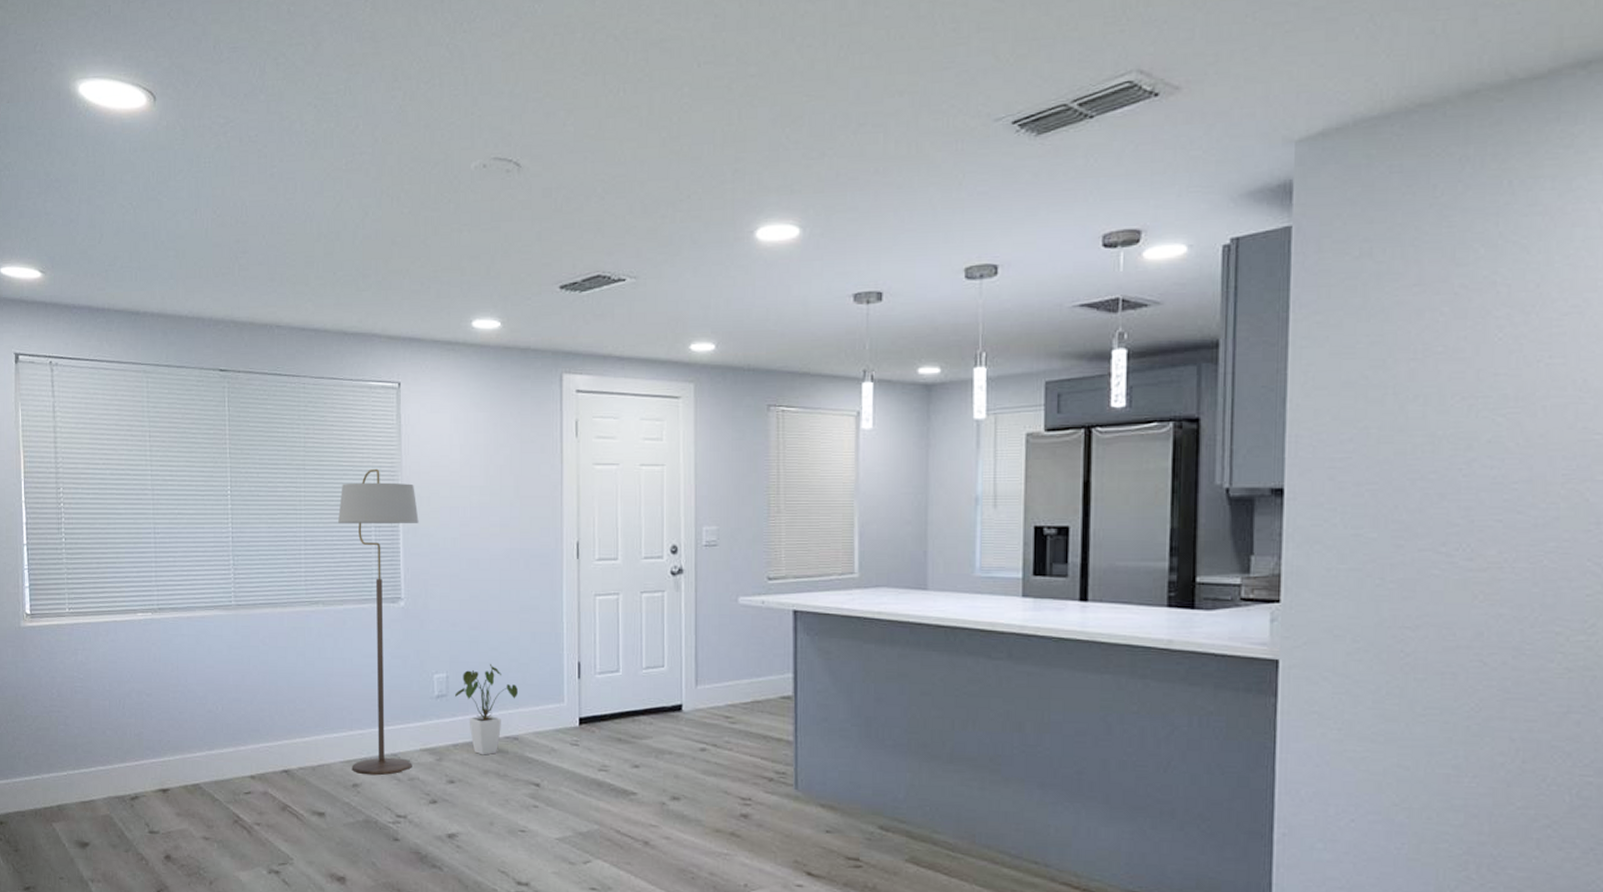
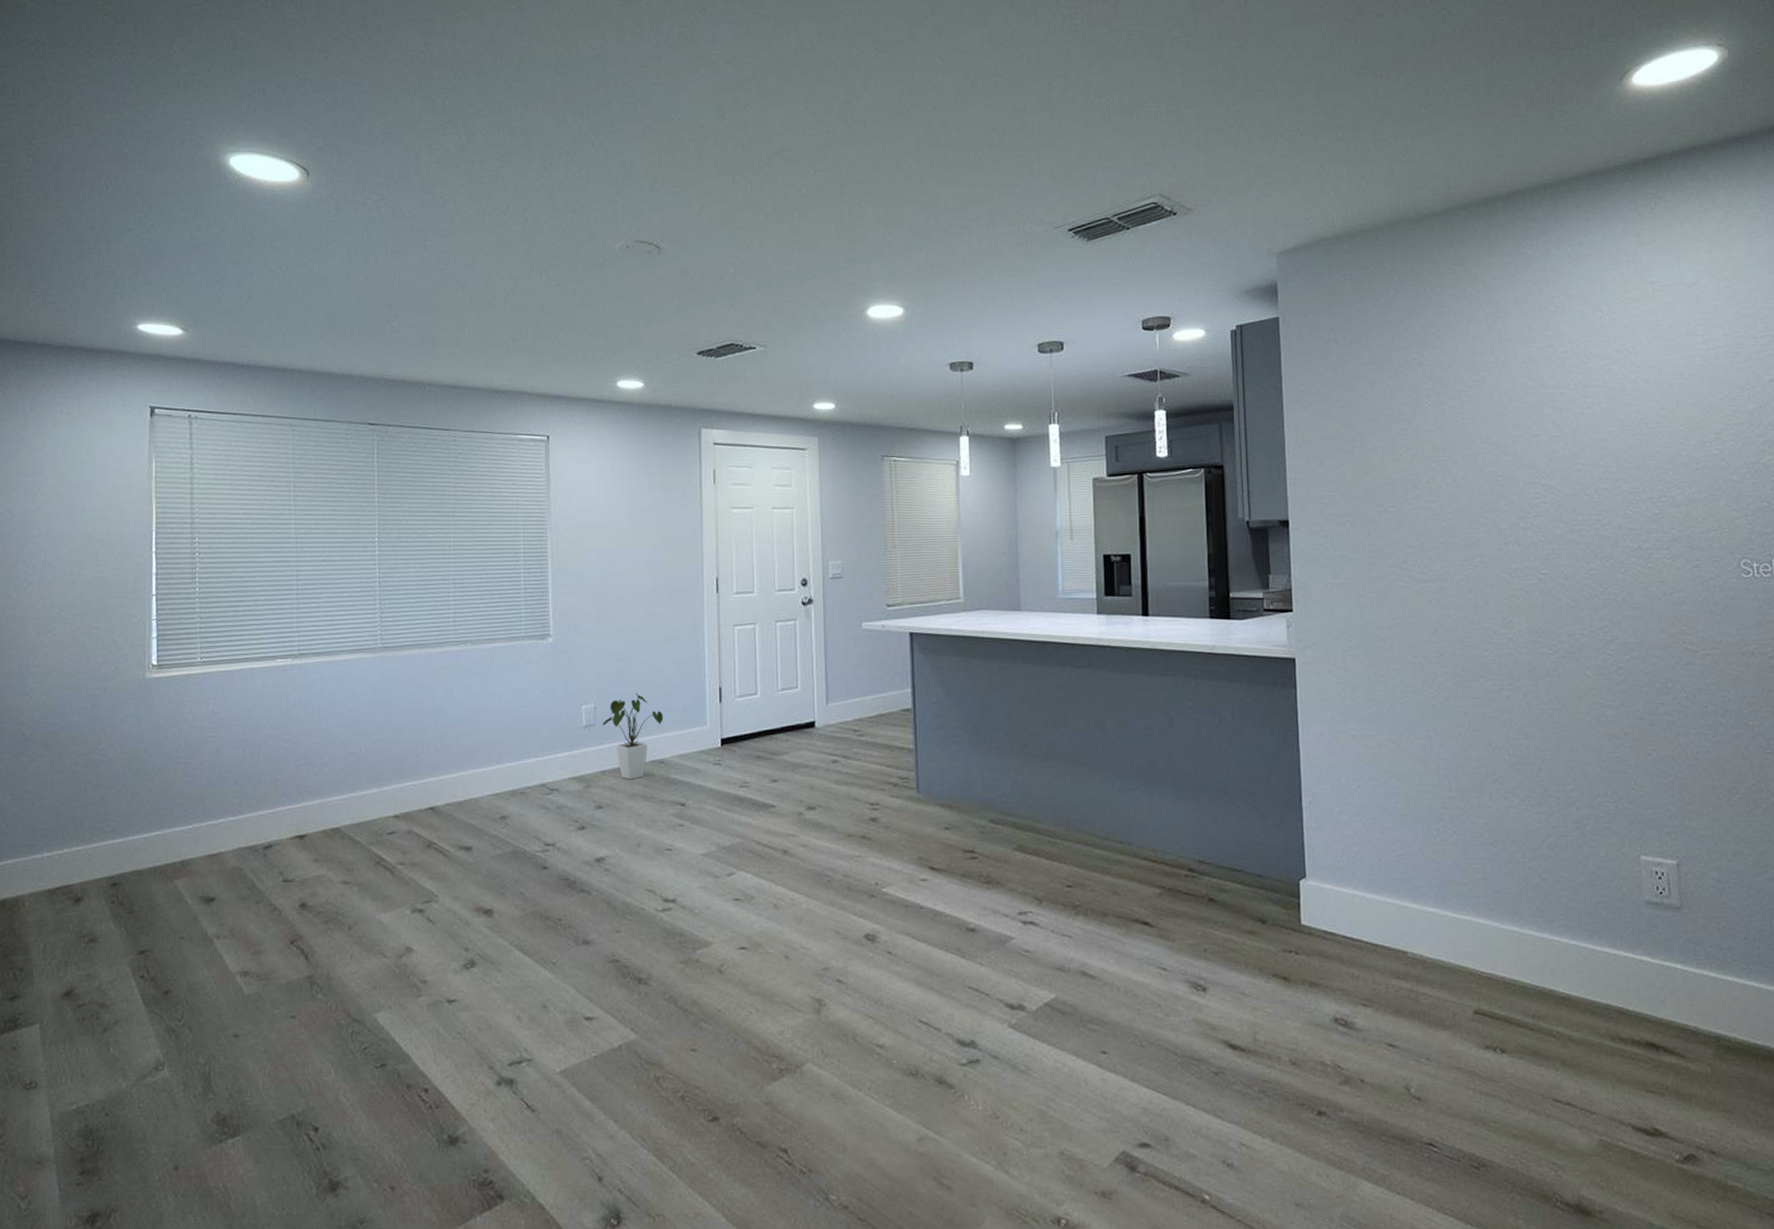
floor lamp: present [338,468,419,775] -> none [488,514,567,806]

